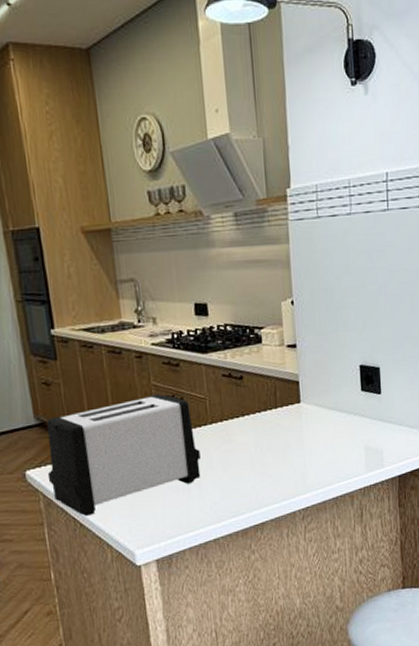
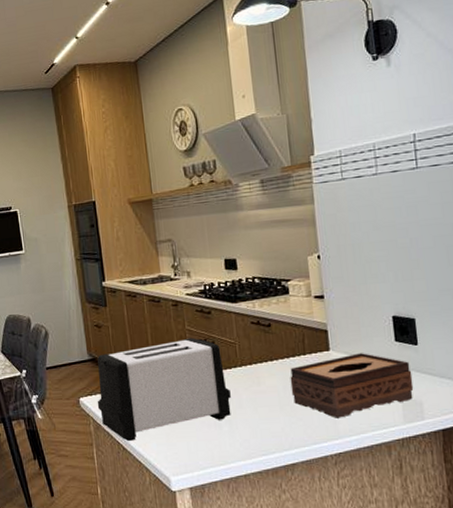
tissue box: none [261,404,376,472] -> present [290,353,414,418]

